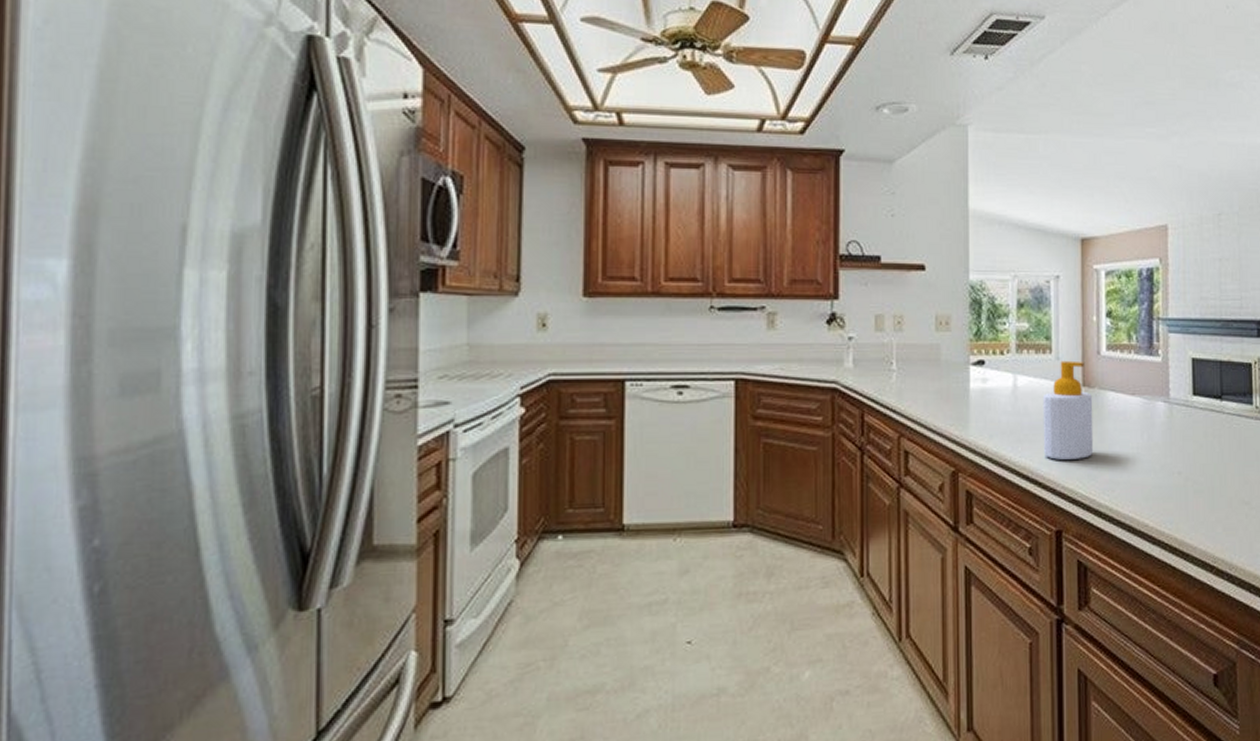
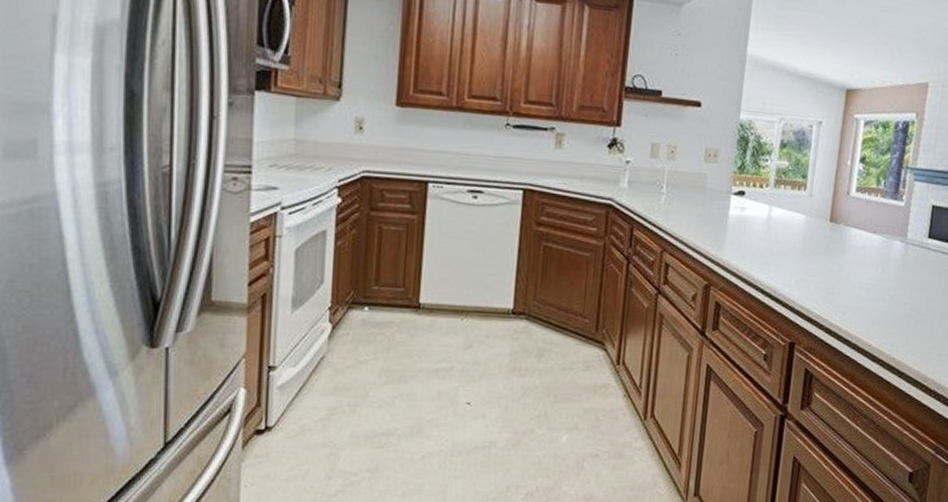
soap bottle: present [1042,360,1094,460] -> none [787,197,838,284]

